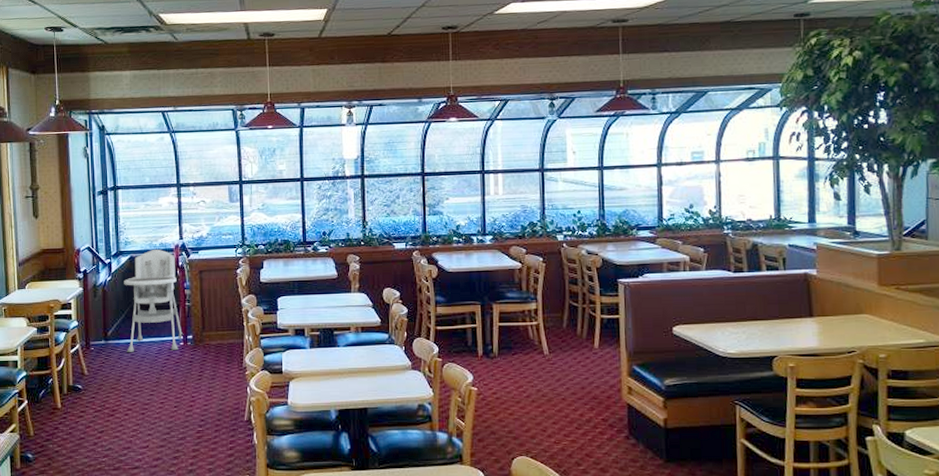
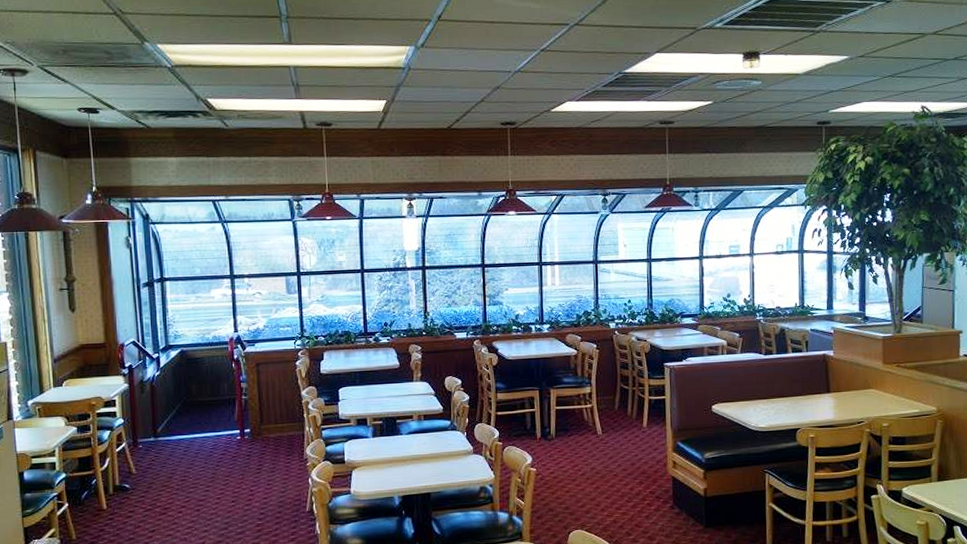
high chair: present [124,250,184,353] -> none [174,343,241,450]

